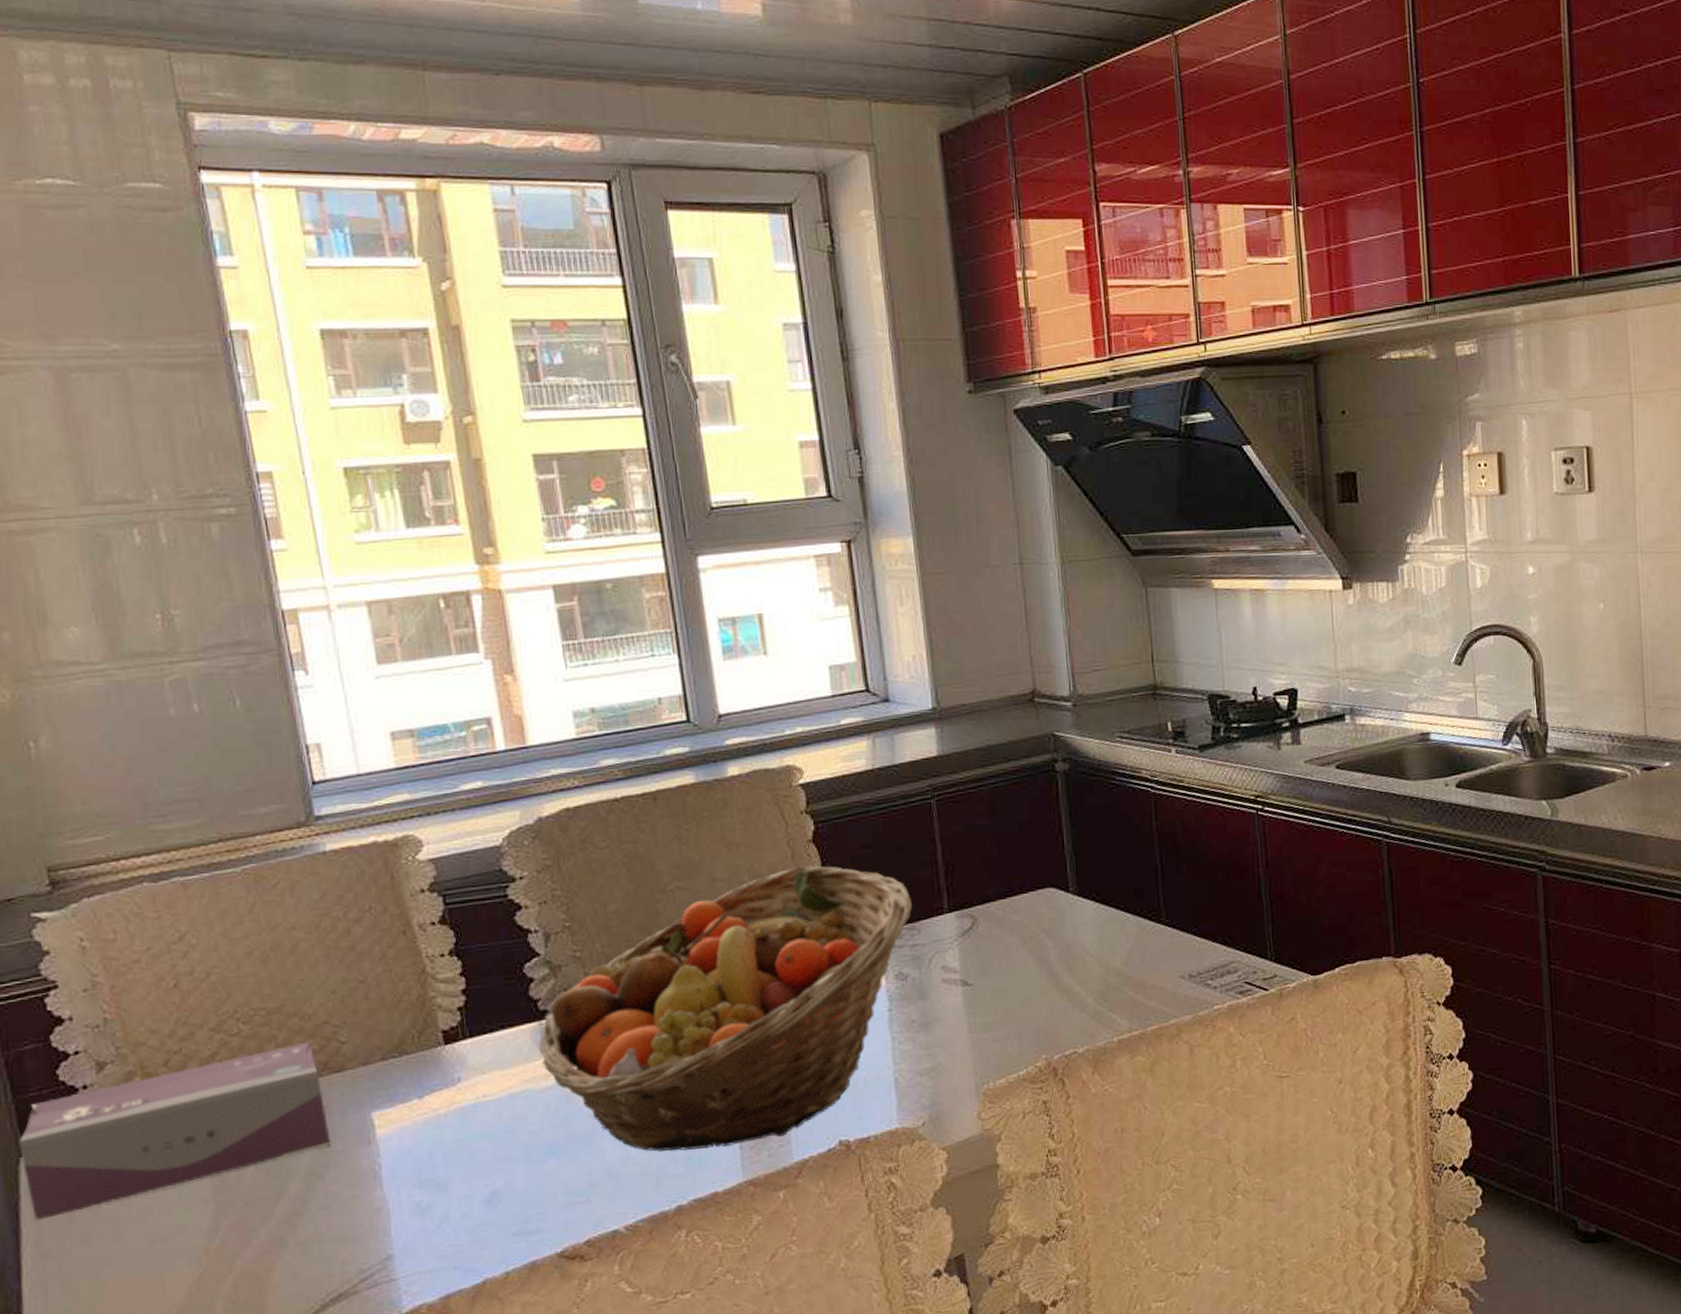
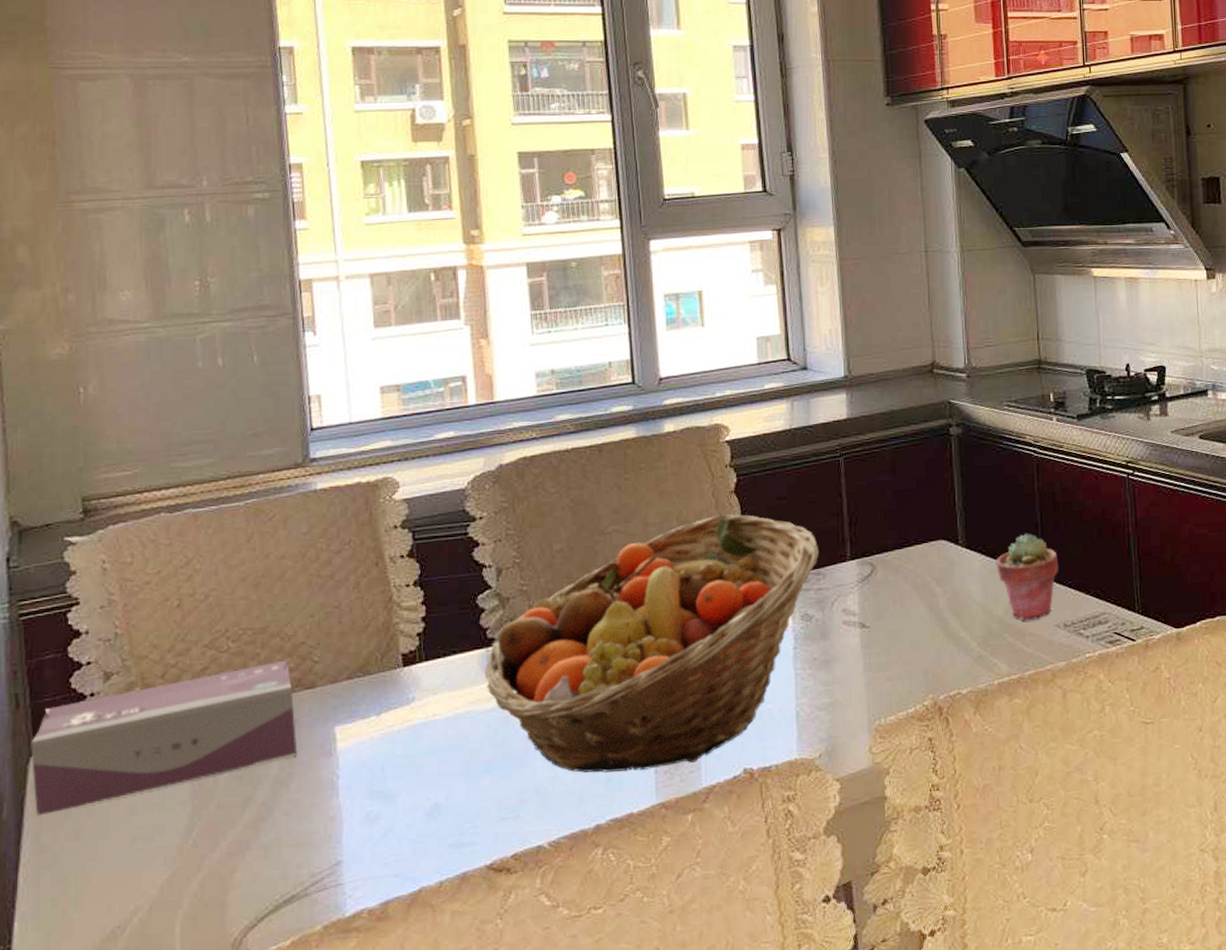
potted succulent: none [1111,877,1181,973] -> present [996,533,1058,621]

